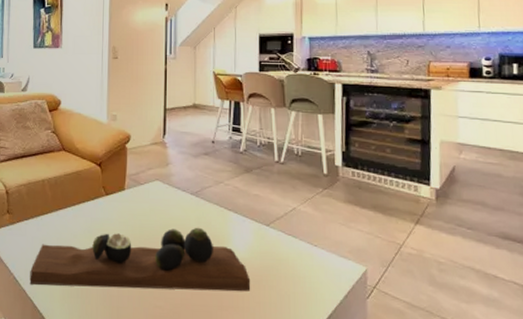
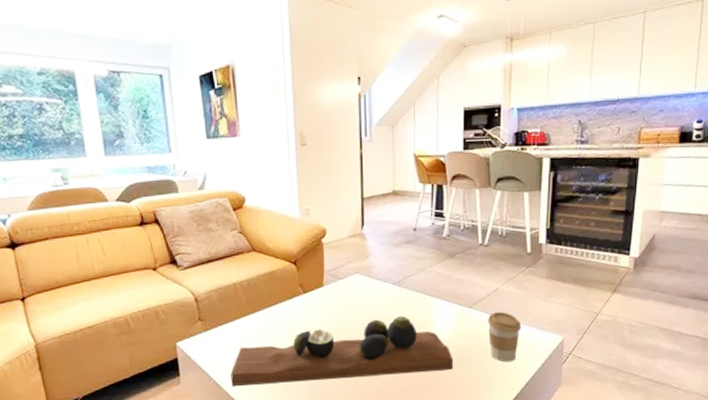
coffee cup: none [285,233,321,290] -> present [487,312,522,362]

